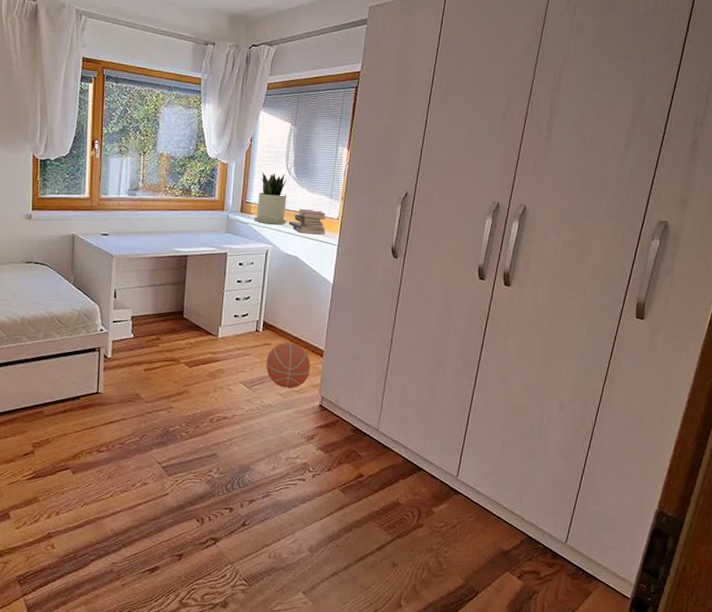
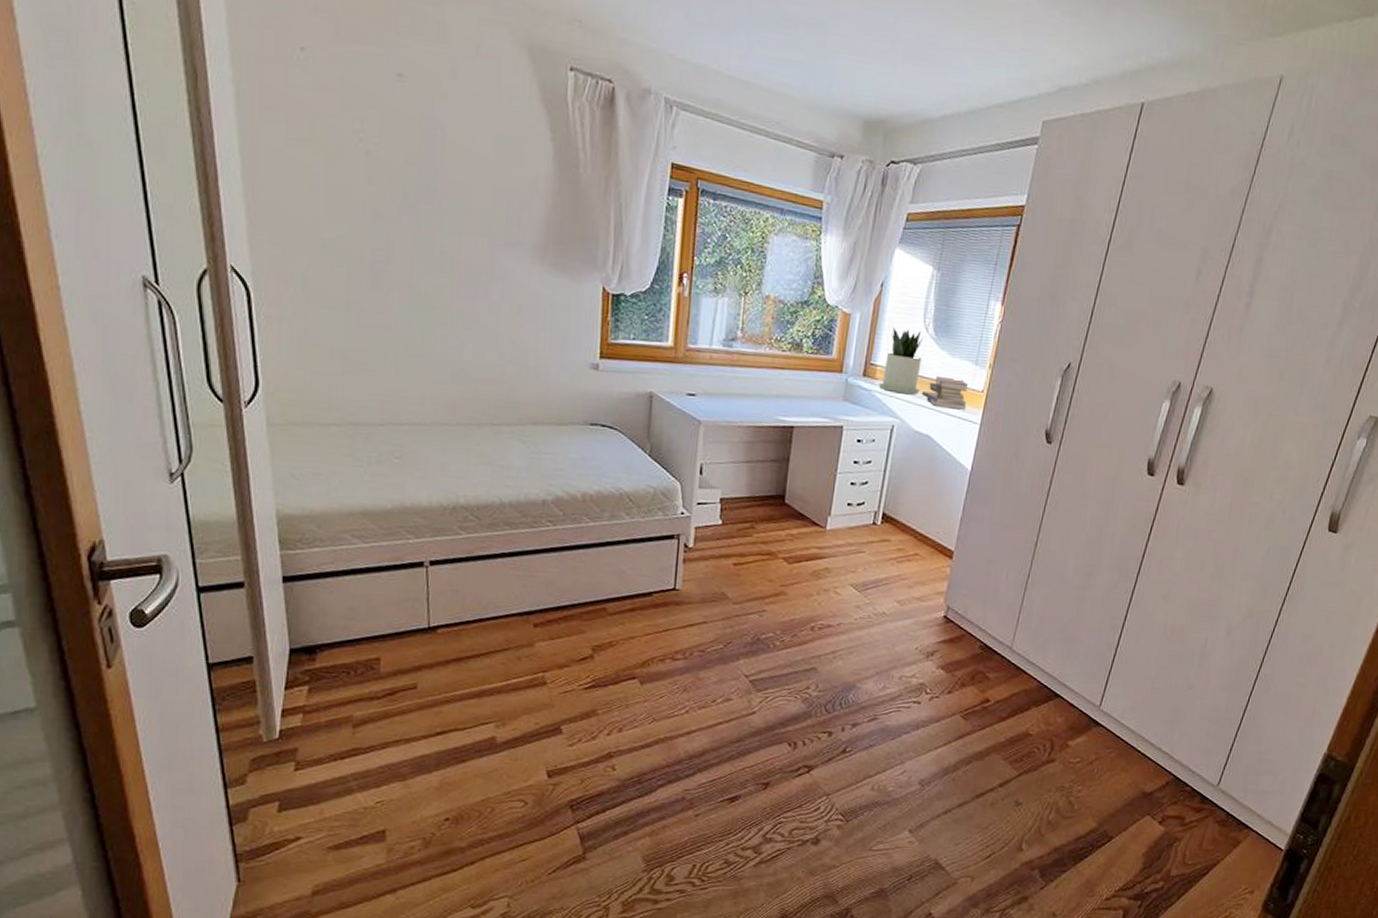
basketball: present [266,342,311,388] -> none [882,539,937,595]

